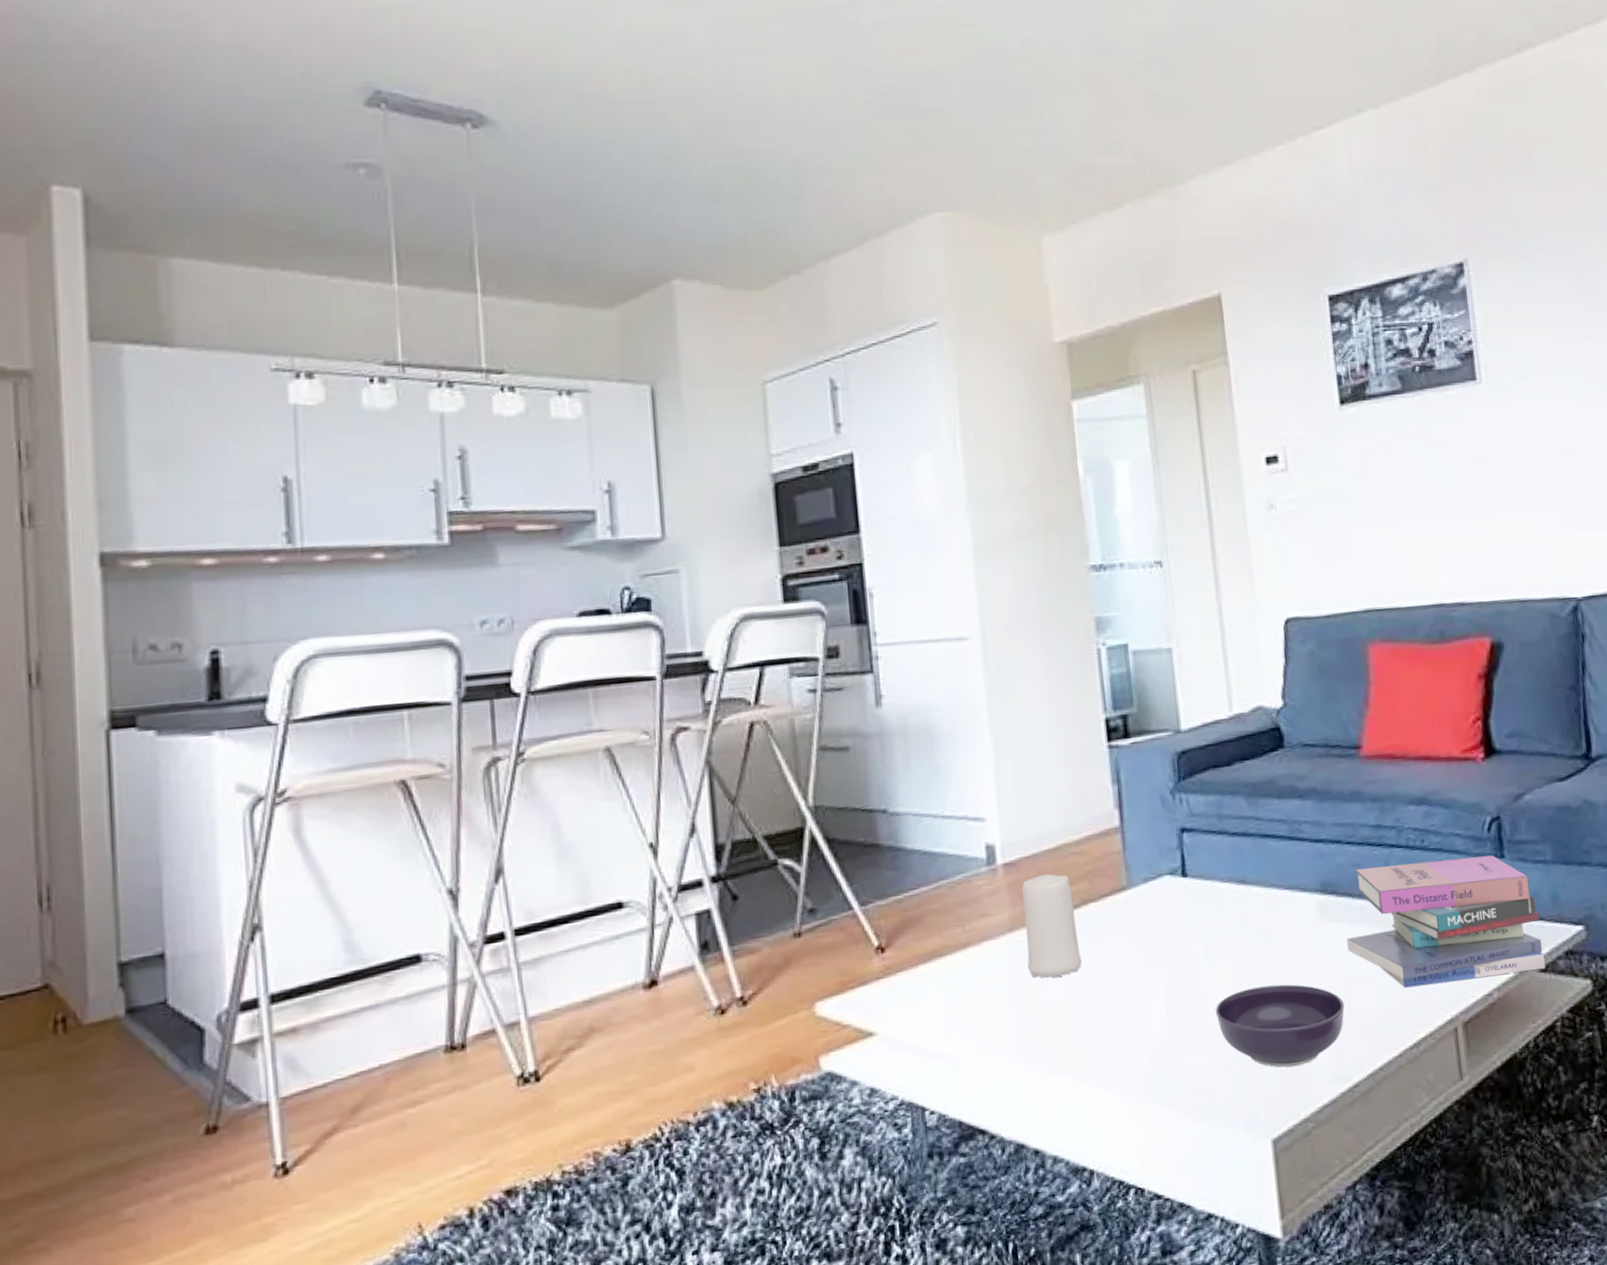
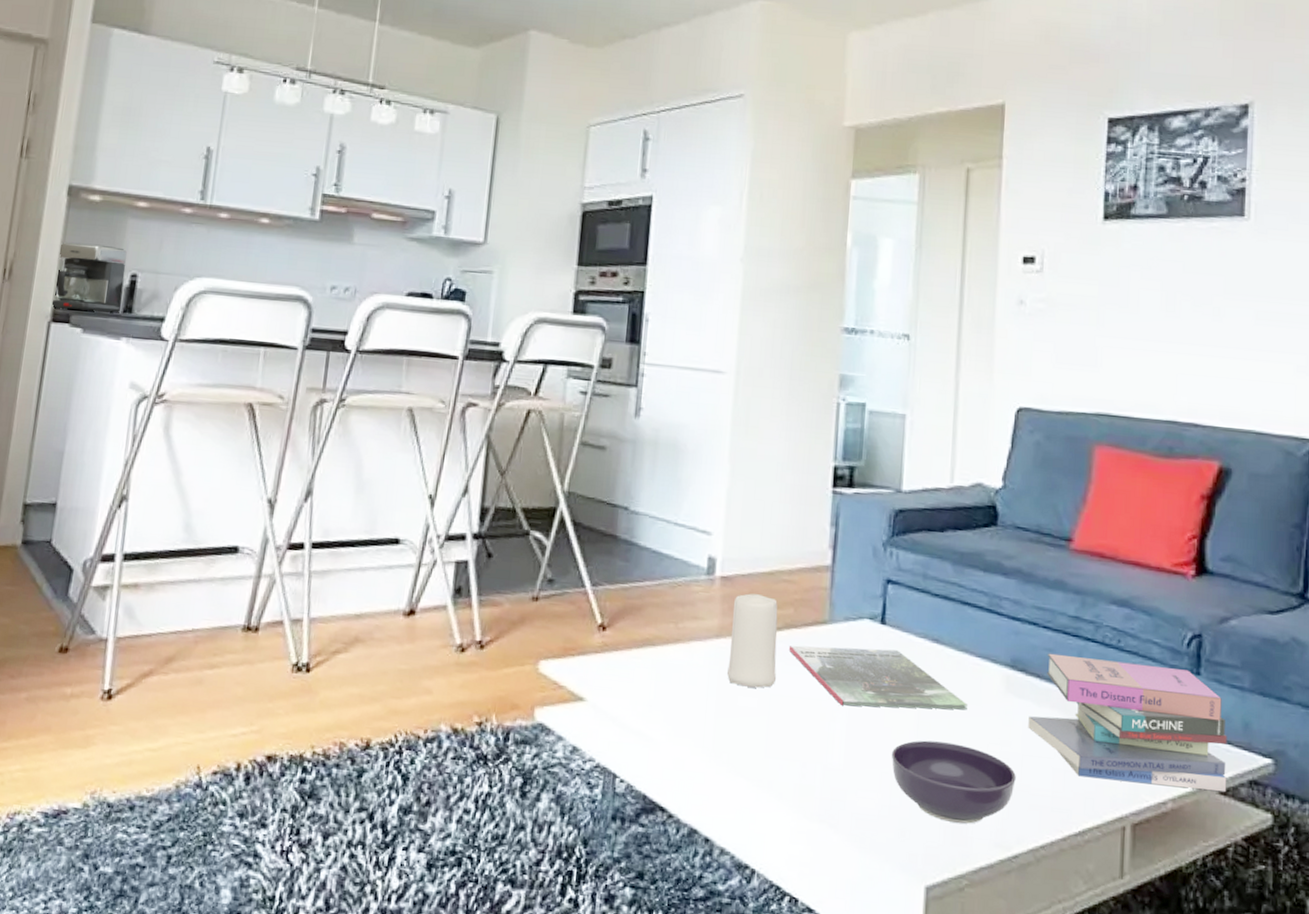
coffee maker: none [103,620,204,711] -> present [53,242,127,313]
magazine: none [1089,901,1285,973] -> present [788,645,968,710]

